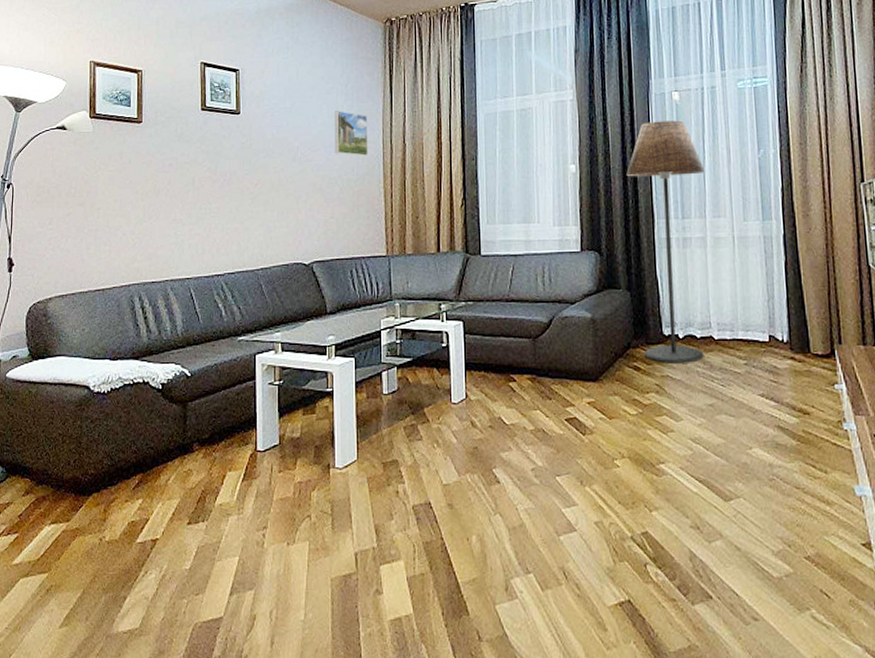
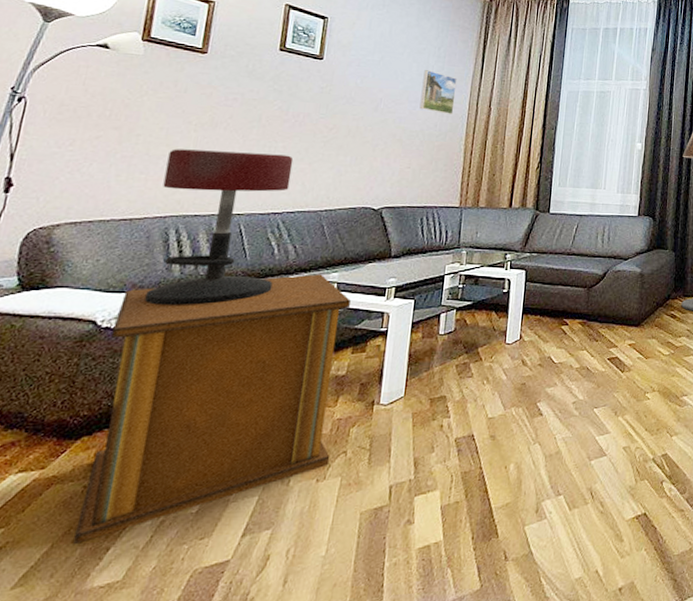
side table: none [99,334,296,592] -> present [73,274,351,545]
bar stool: none [123,215,227,370] -> present [144,149,294,305]

